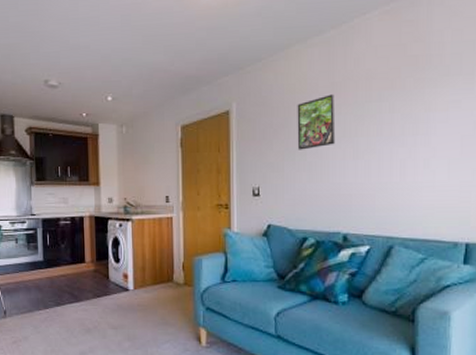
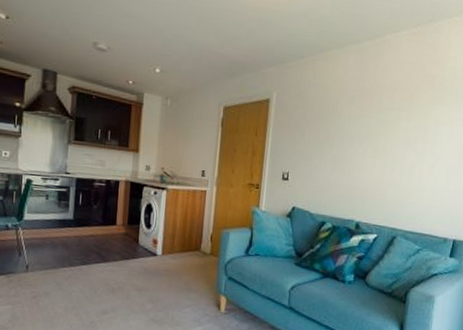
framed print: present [297,94,336,150] -> none [326,98,363,144]

